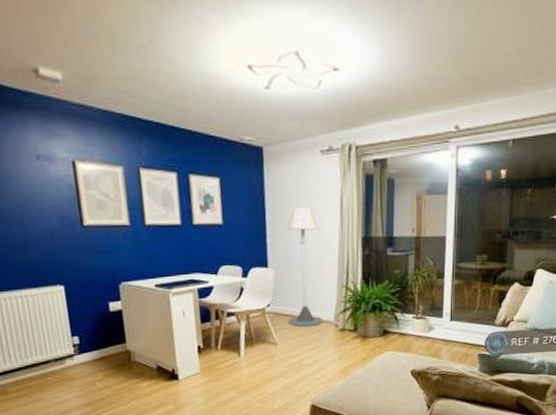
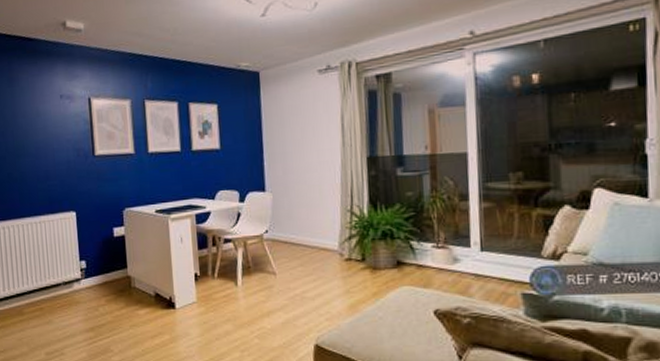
floor lamp: present [287,207,323,327] -> none [285,128,326,255]

